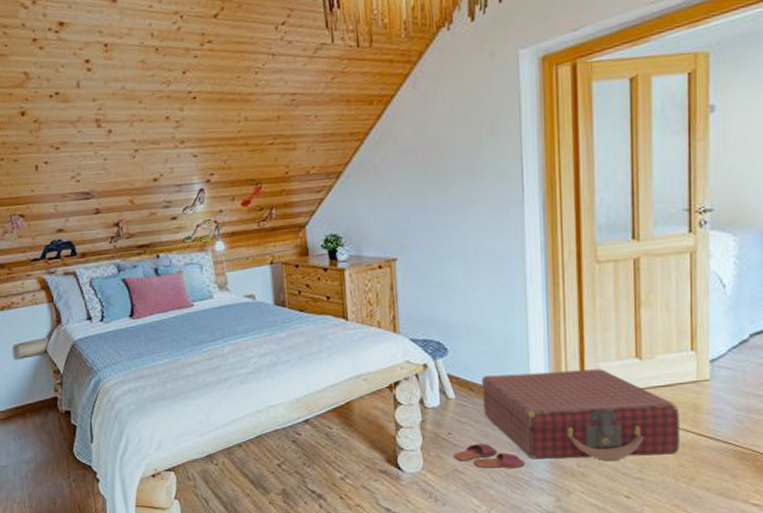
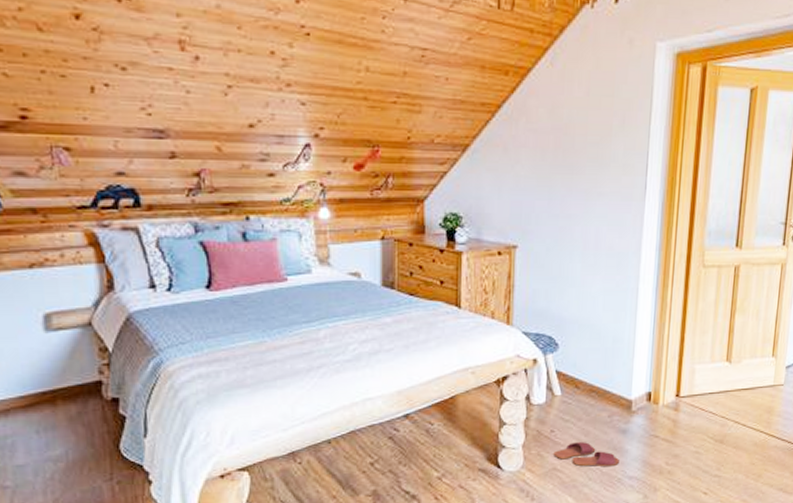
suitcase: present [481,369,681,462] -> none [587,371,757,460]

